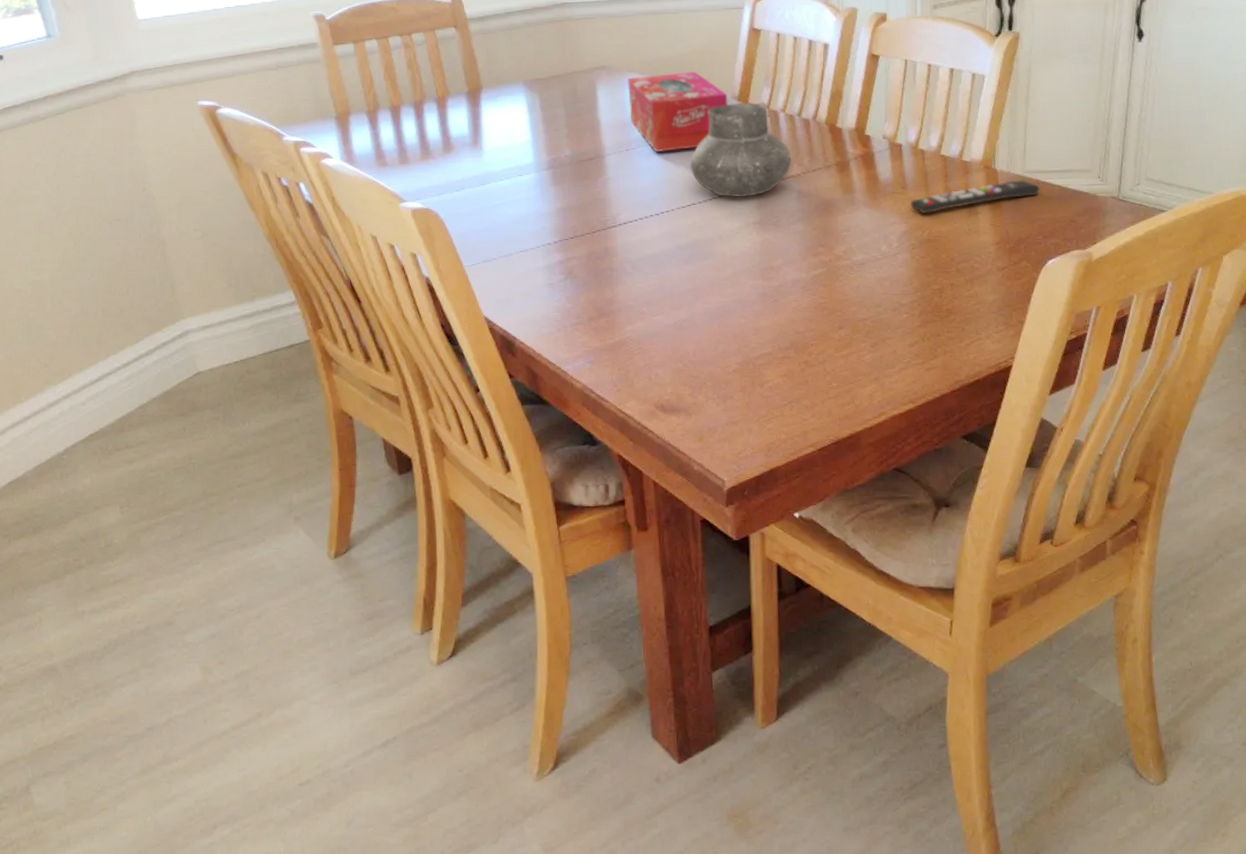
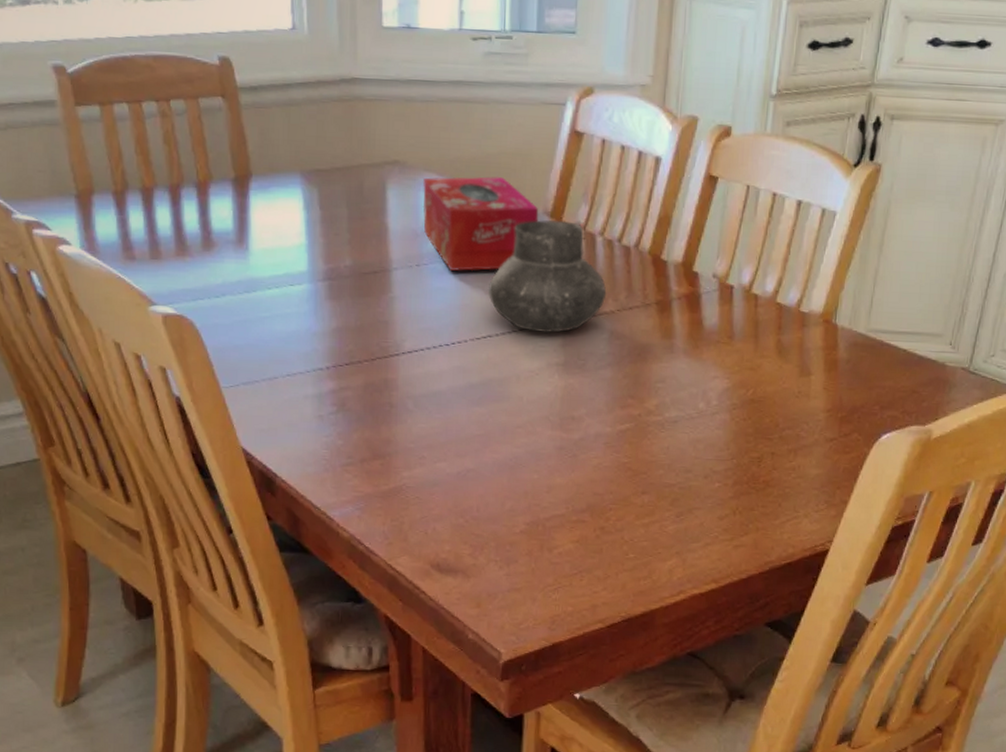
remote control: present [910,179,1040,213] -> none [736,339,883,369]

